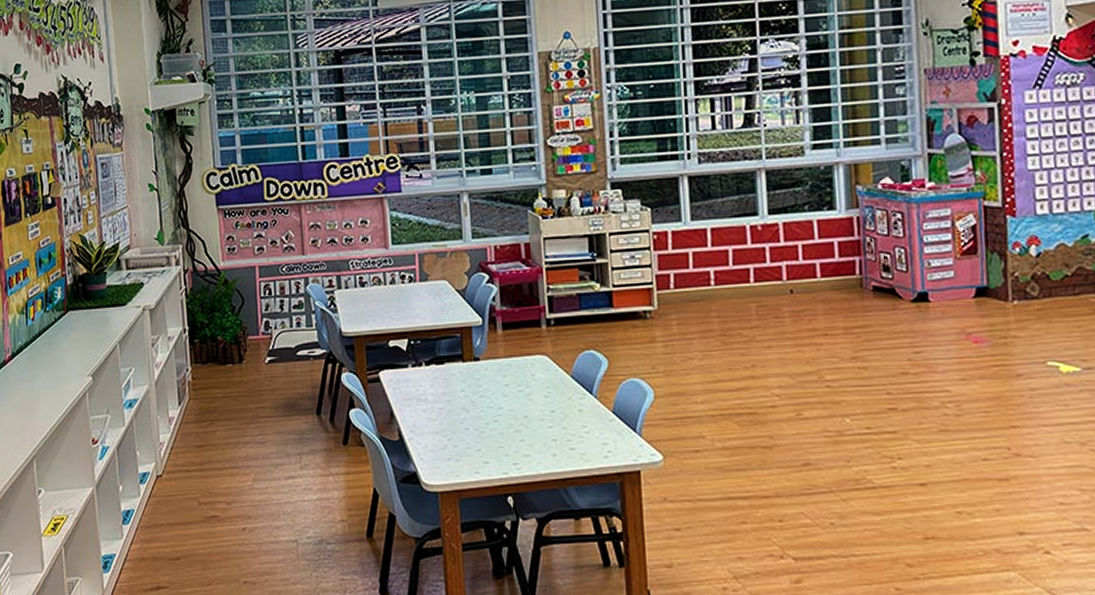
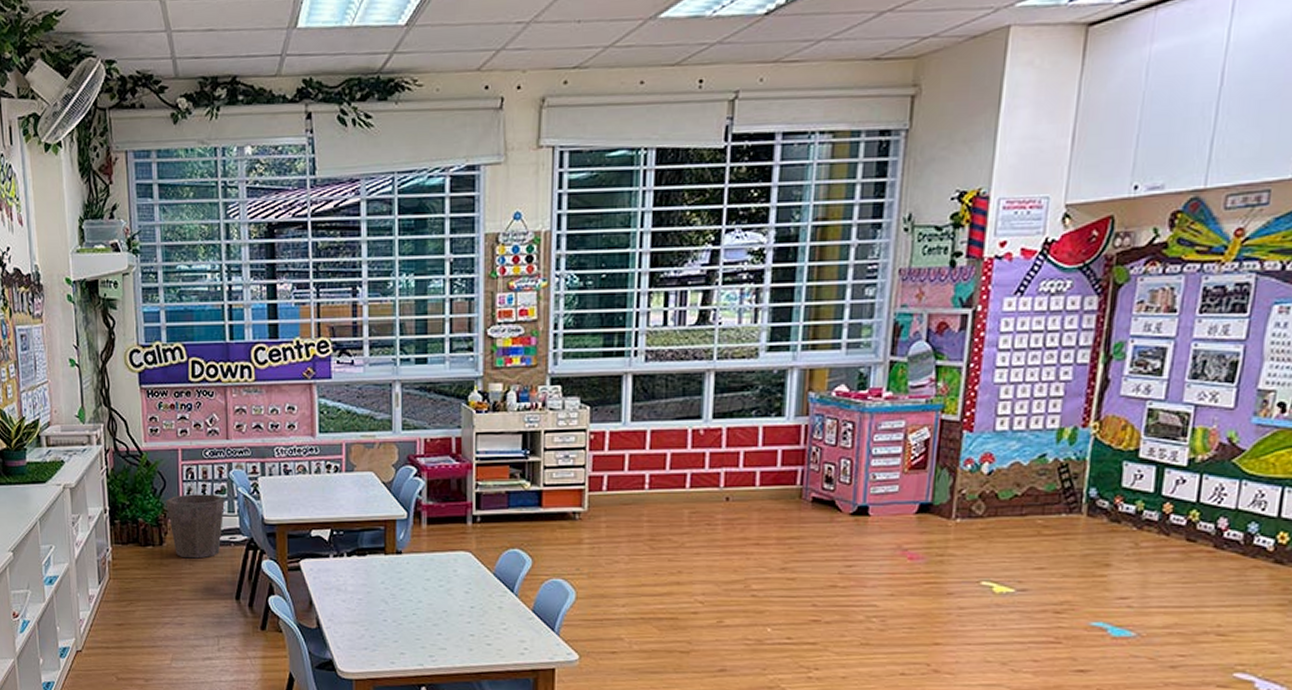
waste bin: none [244,309,303,375] -> present [166,494,225,559]

